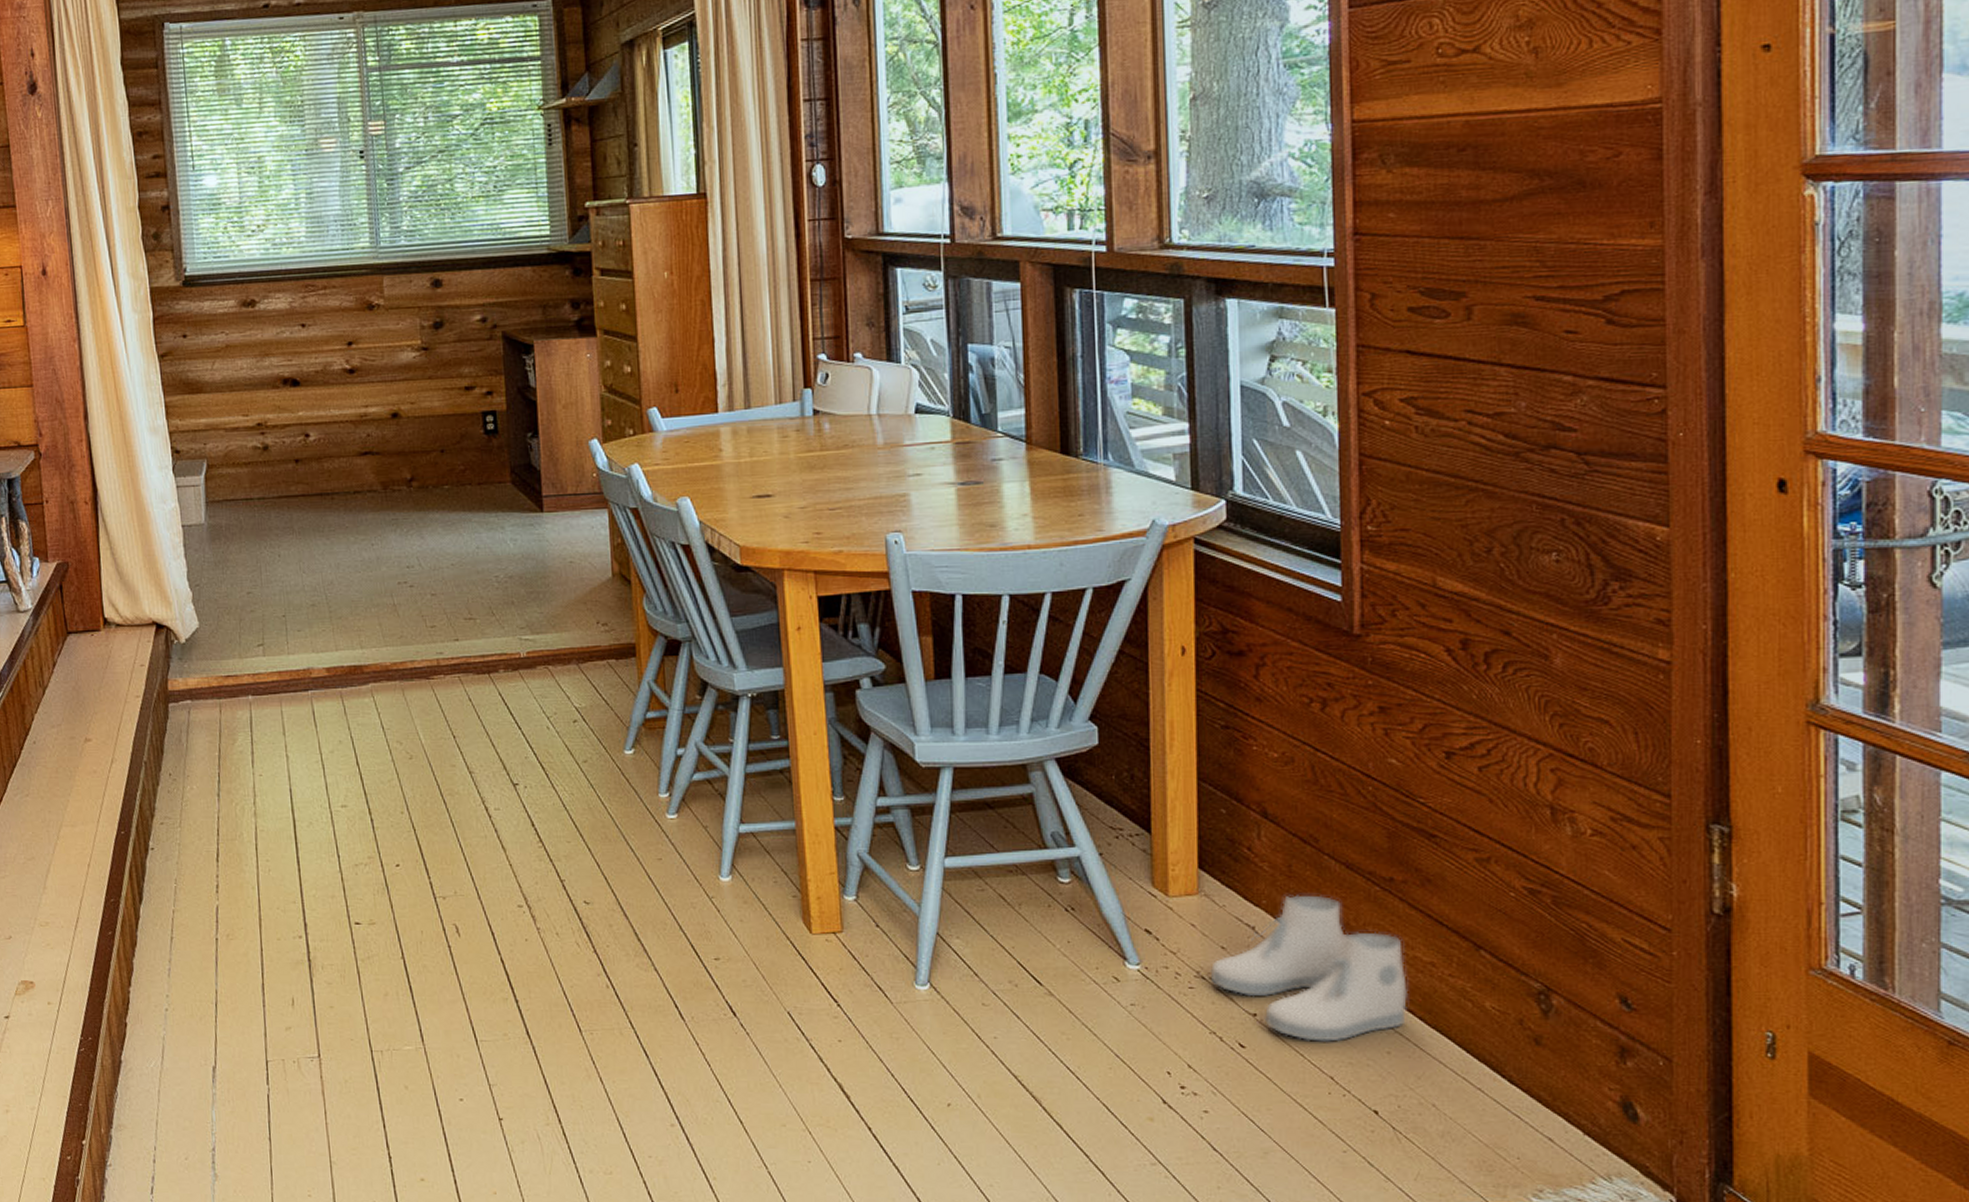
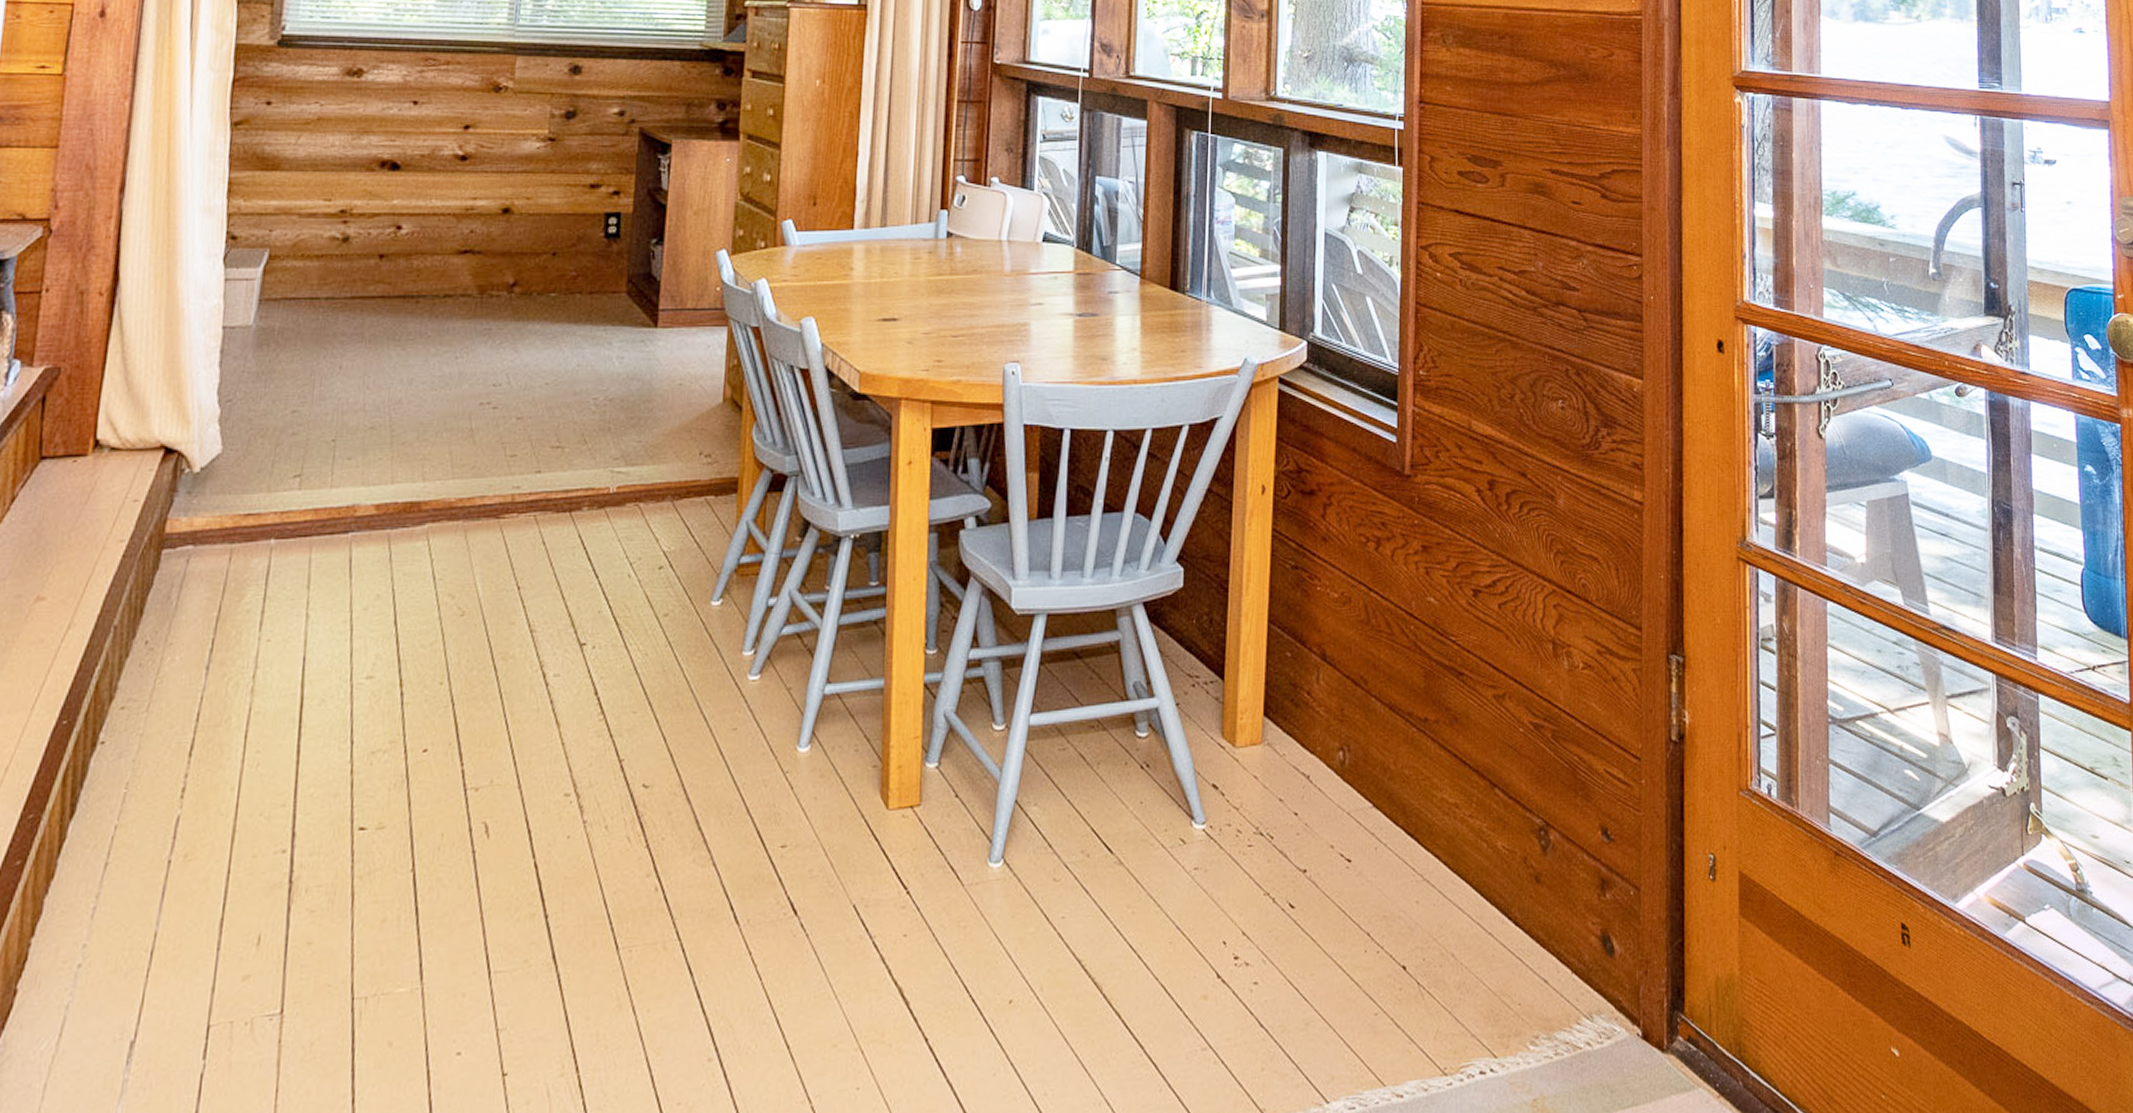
boots: present [1210,895,1408,1042] -> none [1267,738,1435,896]

